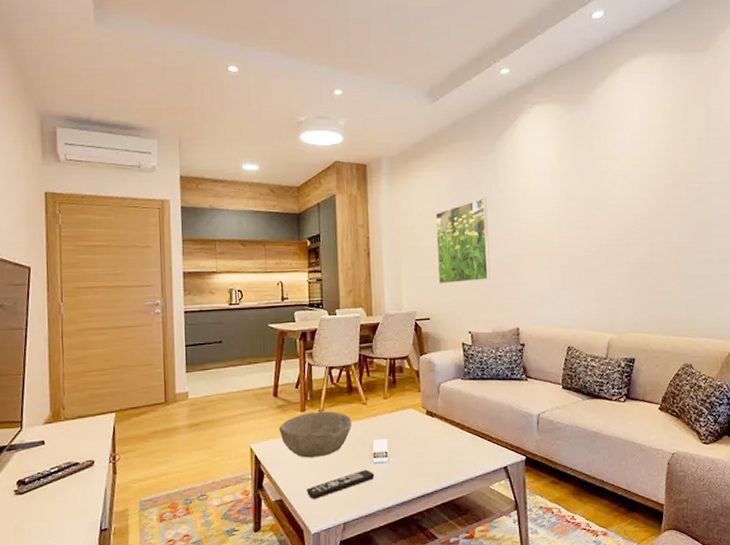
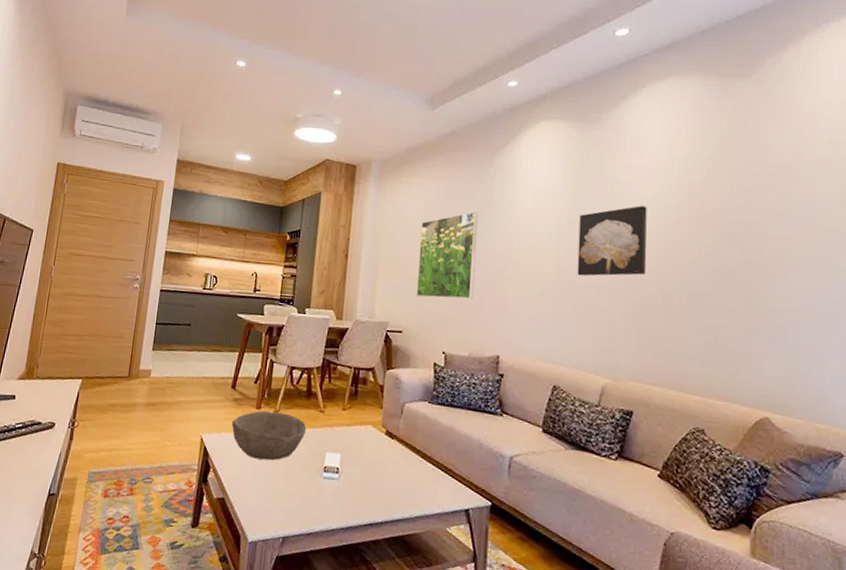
remote control: present [307,469,375,500] -> none [250,483,323,505]
wall art: none [576,177,636,246] -> present [577,206,647,277]

